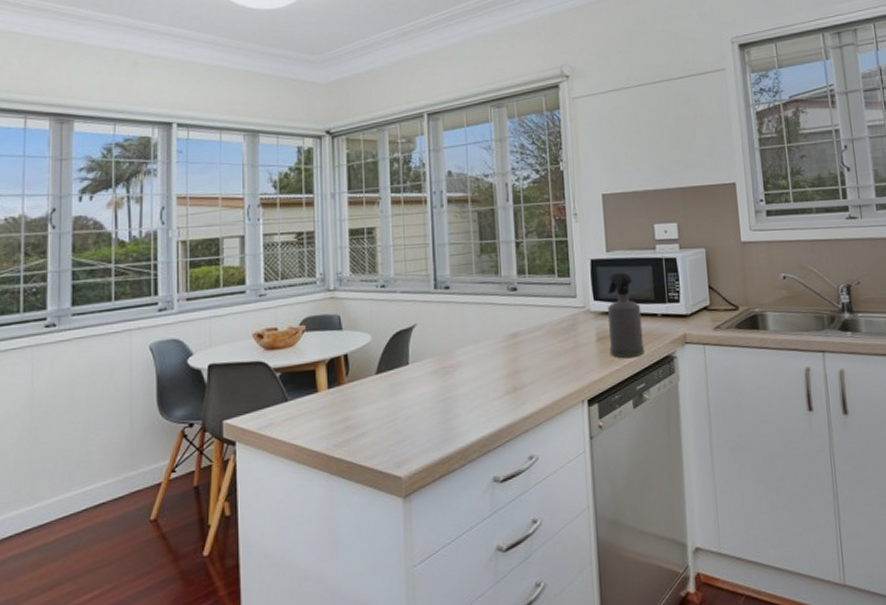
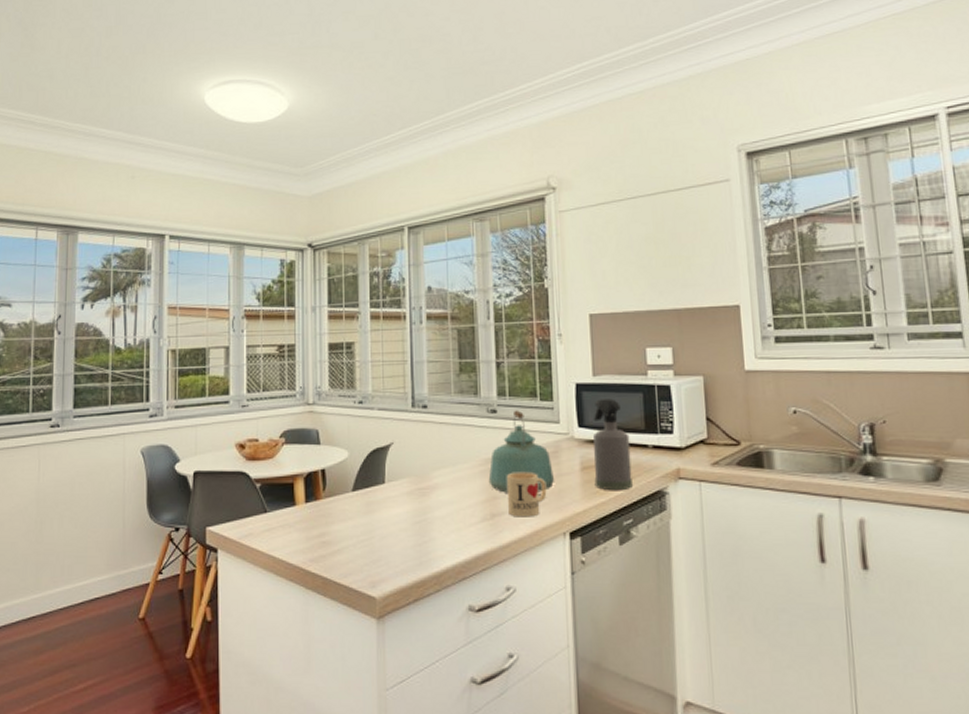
kettle: none [510,287,573,367] -> present [488,410,555,493]
mug: none [528,345,566,389] -> present [507,471,547,517]

